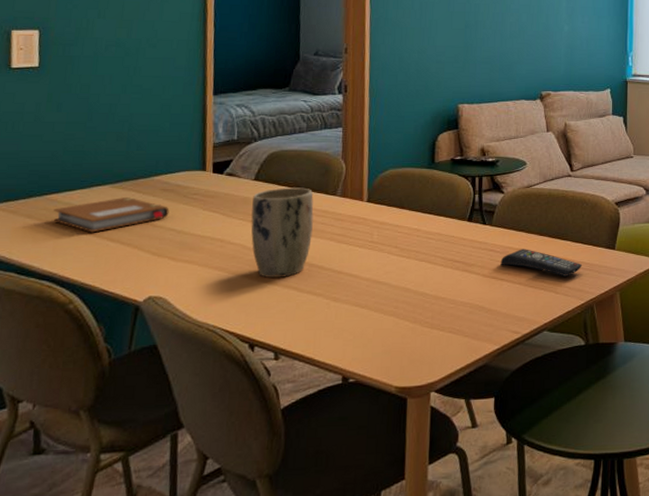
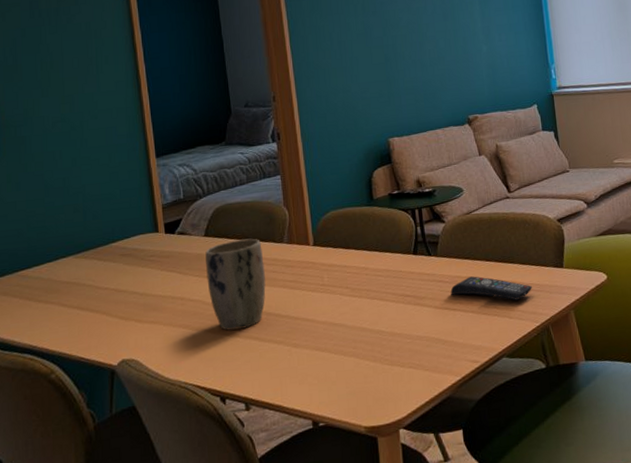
notebook: present [53,197,170,233] -> none [26,266,130,304]

